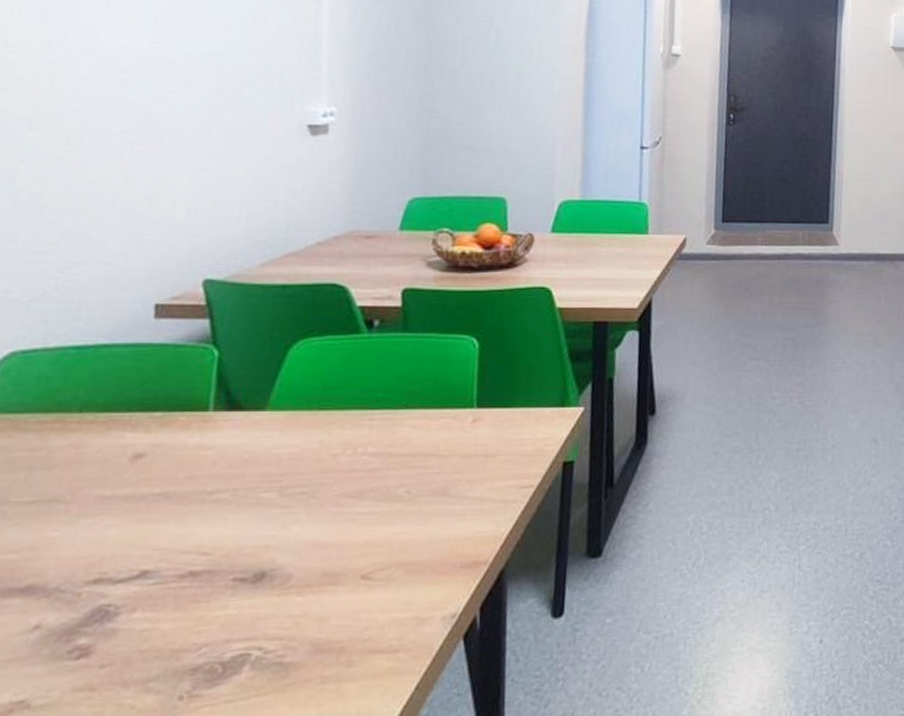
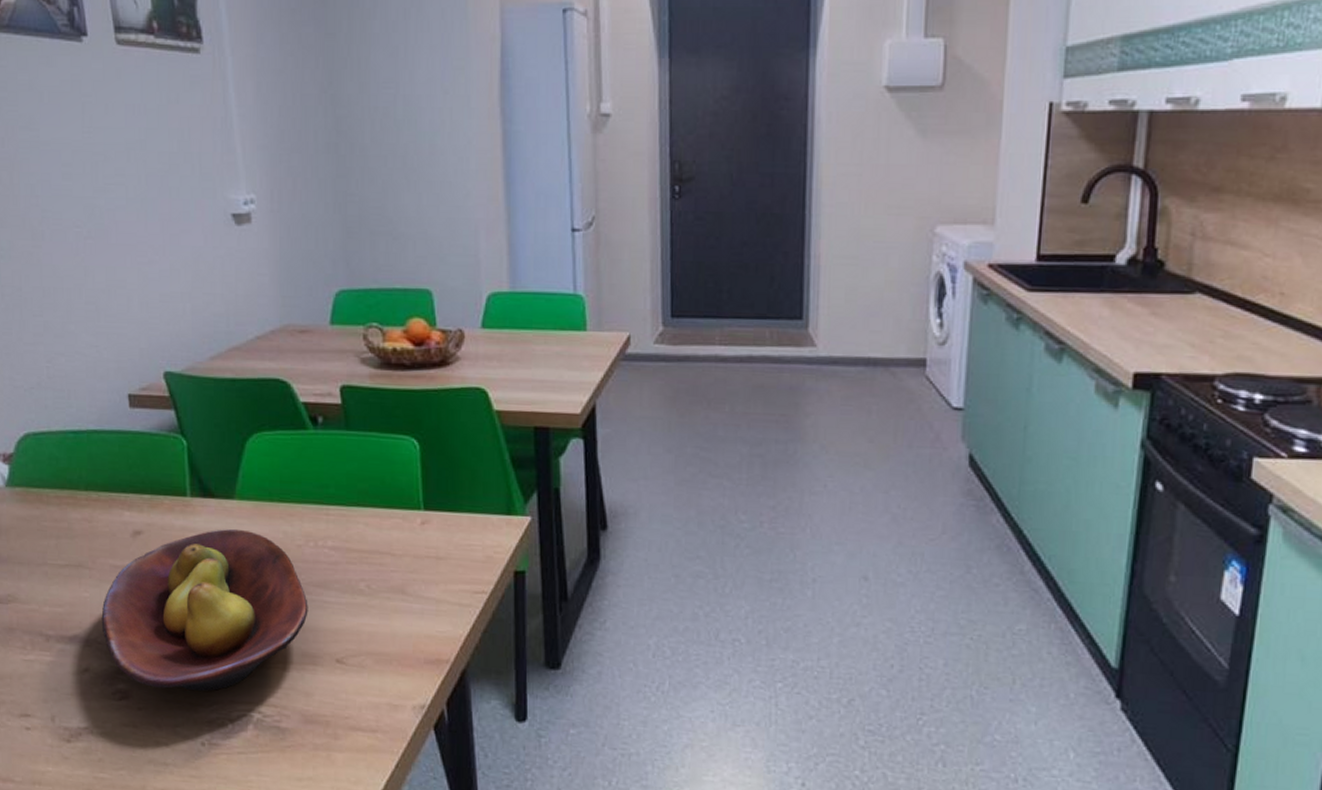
fruit bowl: none [69,442,337,637] -> present [101,528,308,692]

